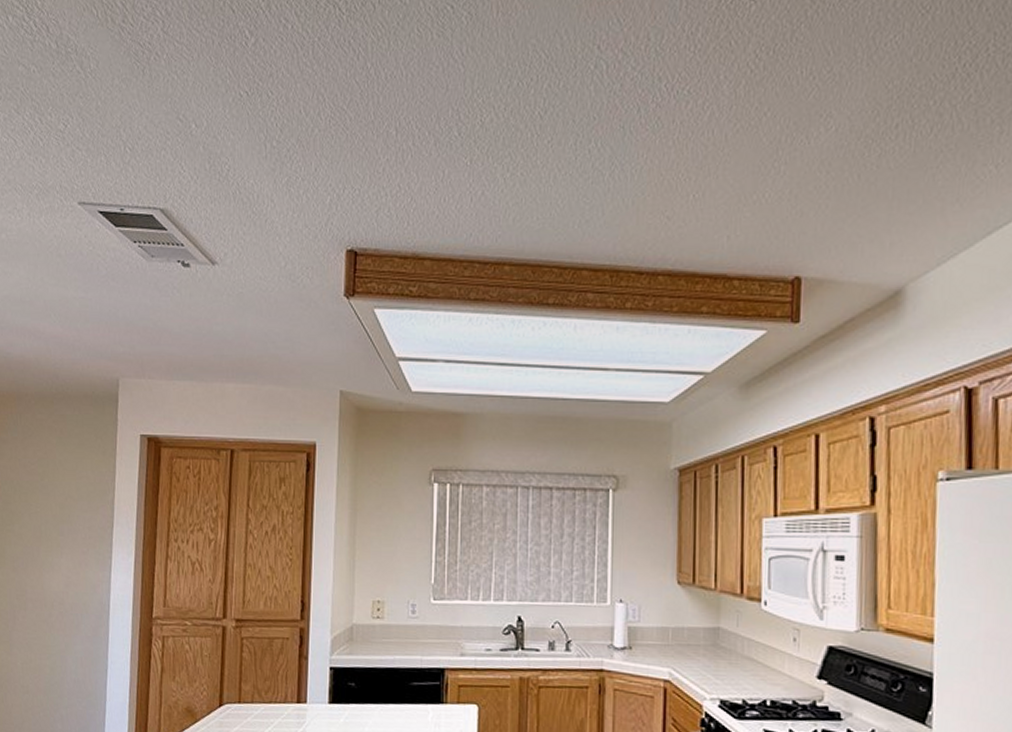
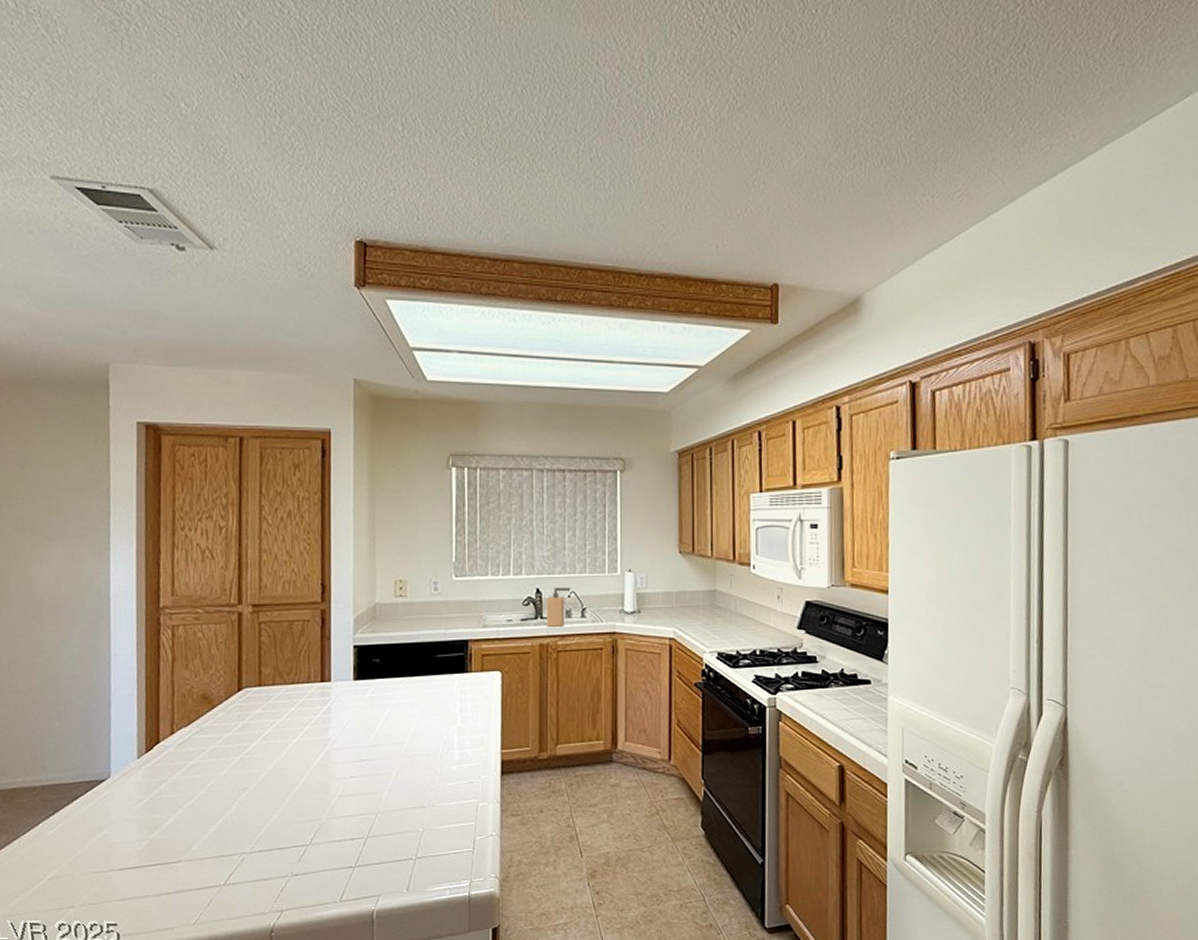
soap dispenser: none [527,617,555,660] -> present [546,588,571,627]

